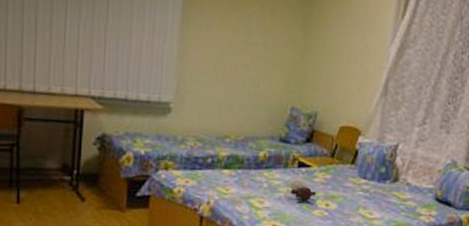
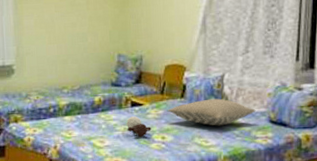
pillow: none [335,168,424,199] -> present [167,98,256,126]

